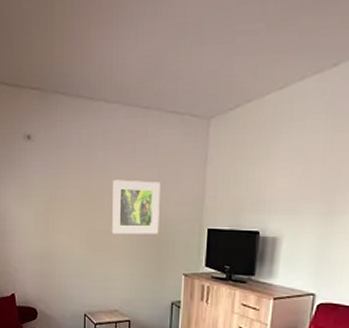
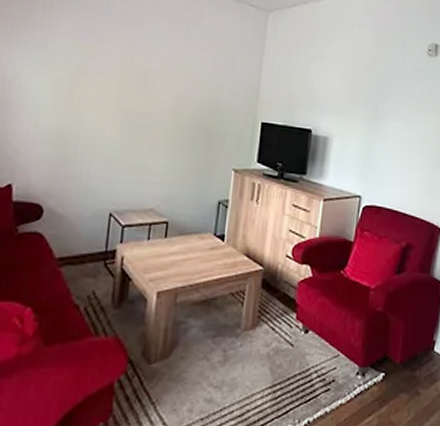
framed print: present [111,179,160,234] -> none [153,57,214,123]

